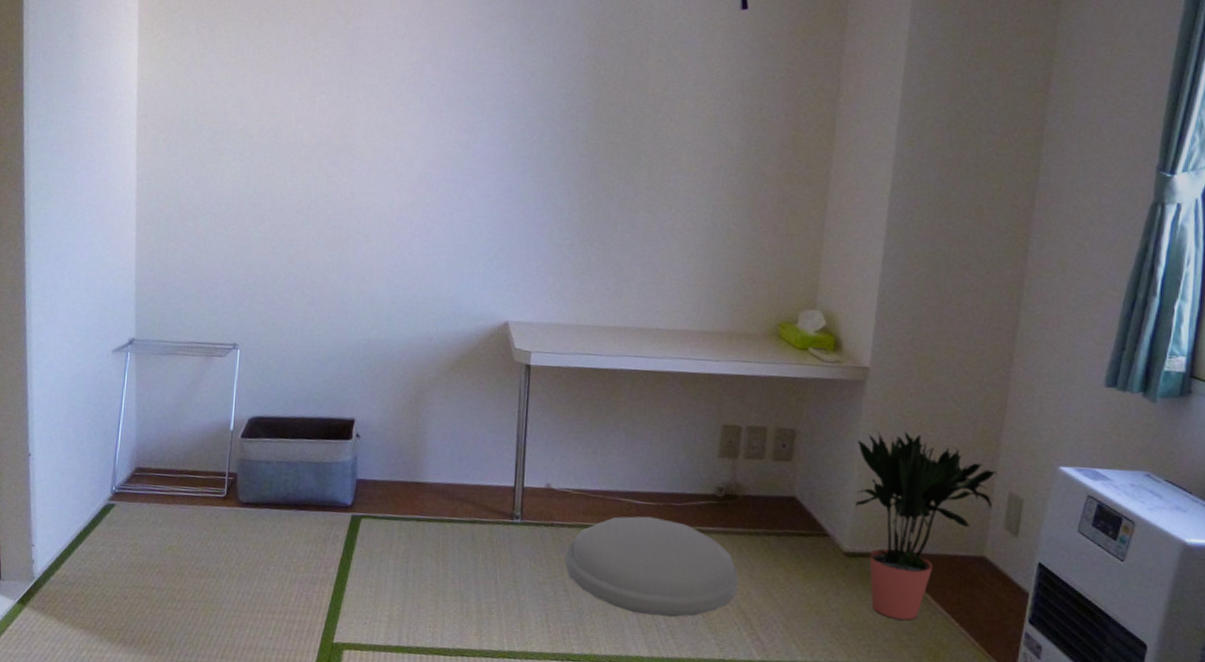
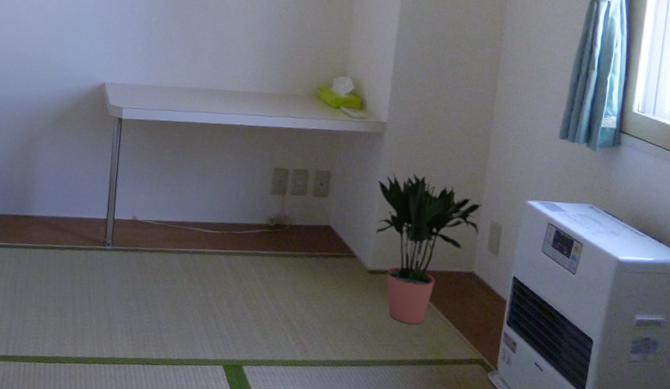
seat cushion: present [565,516,739,617] -> none [147,242,286,326]

